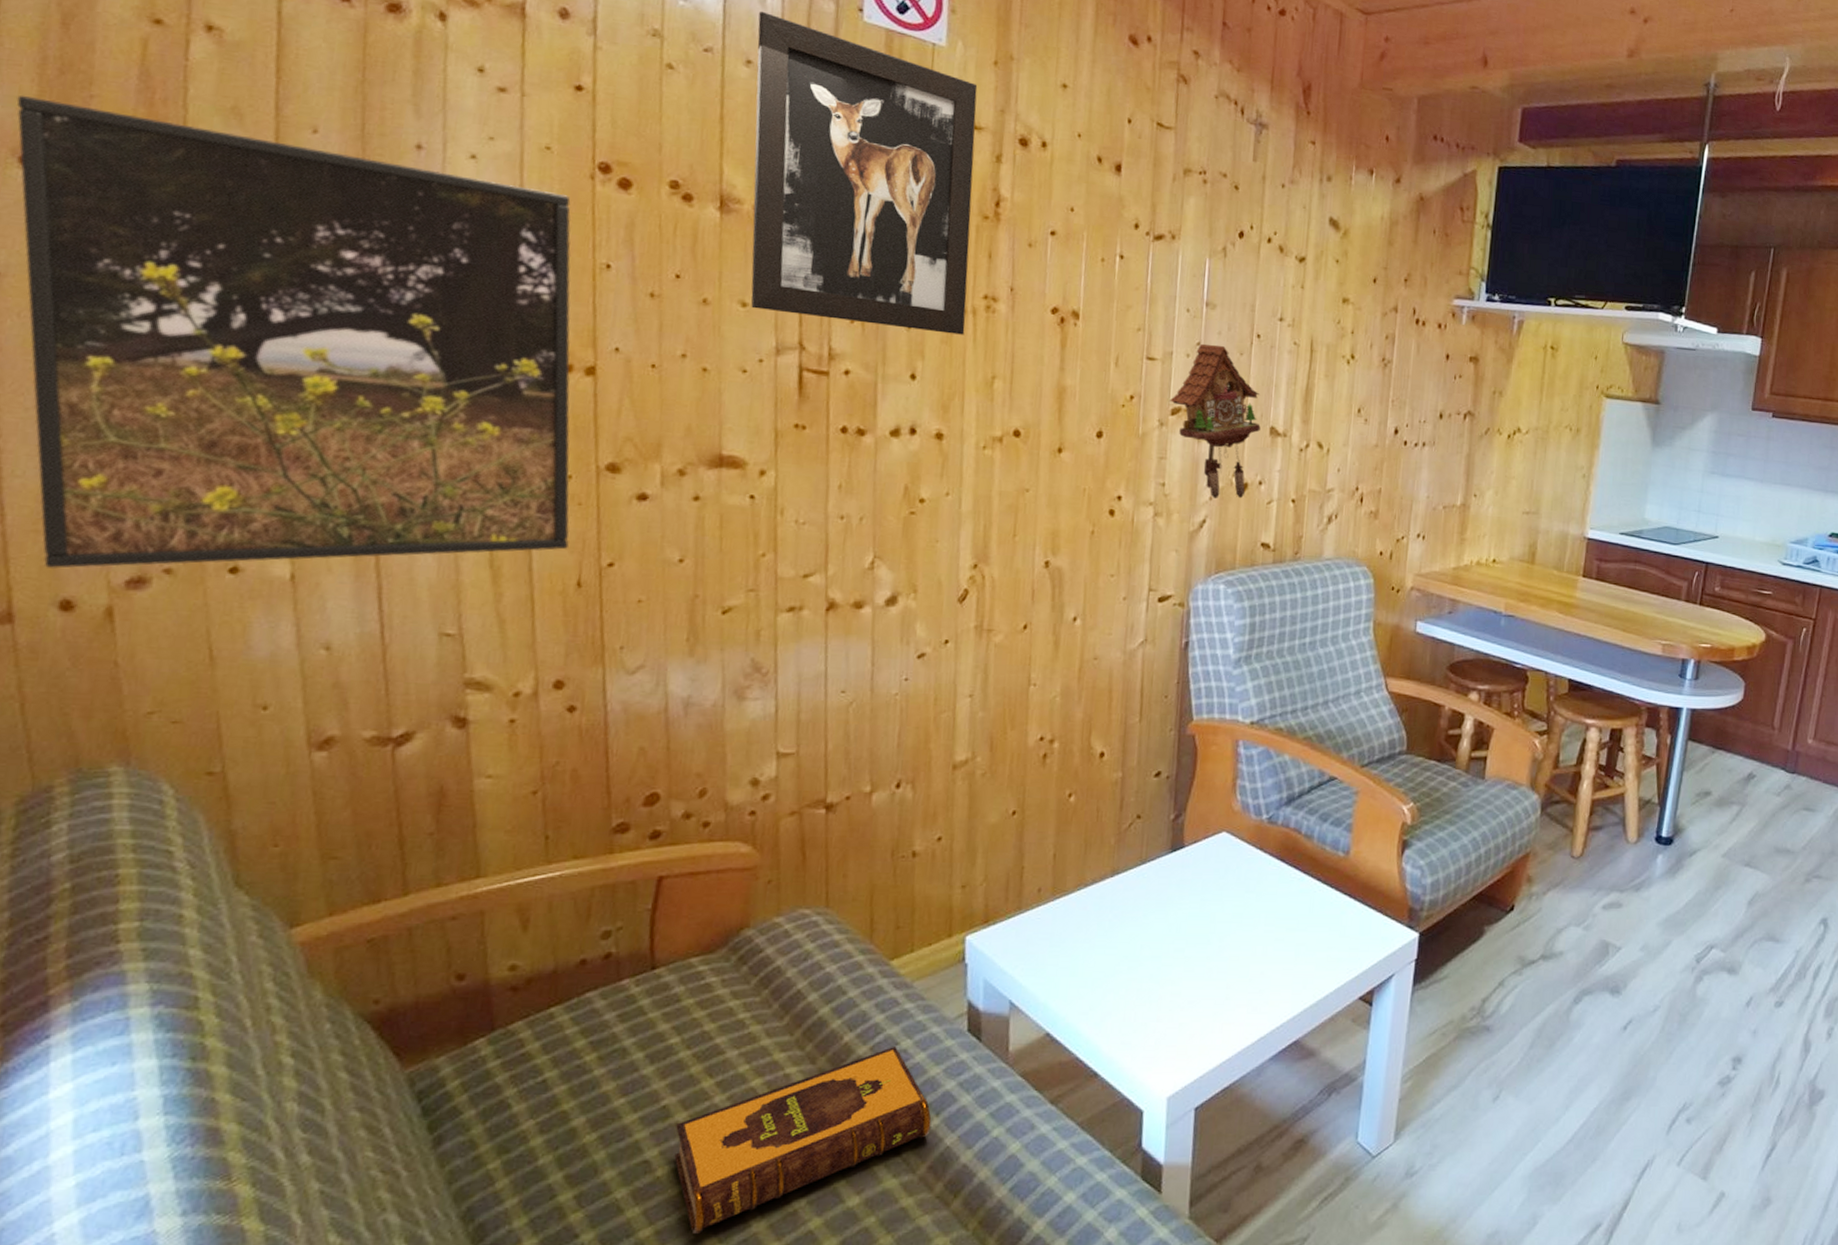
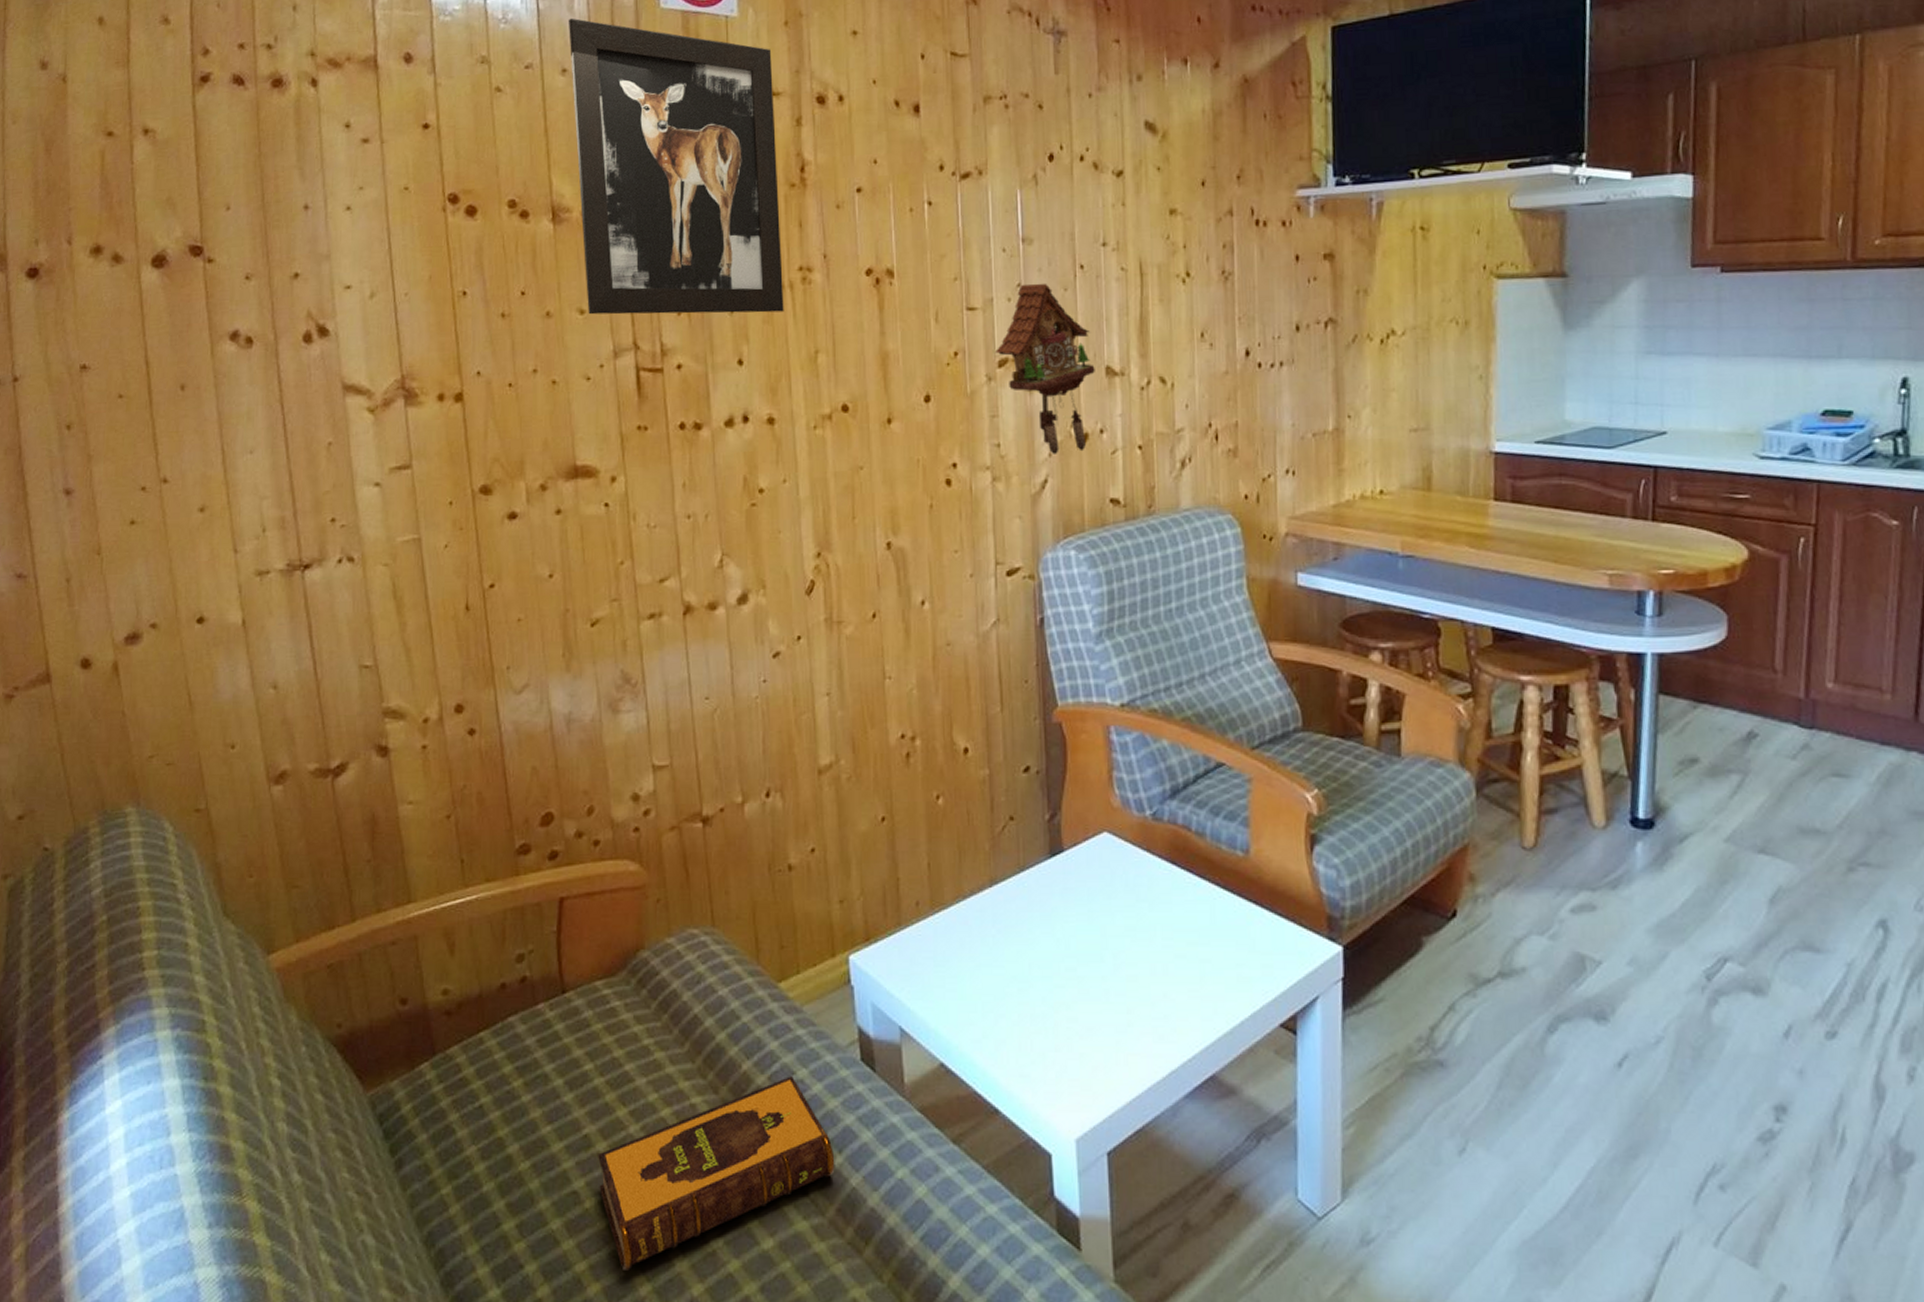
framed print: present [16,95,571,569] -> none [21,217,455,631]

